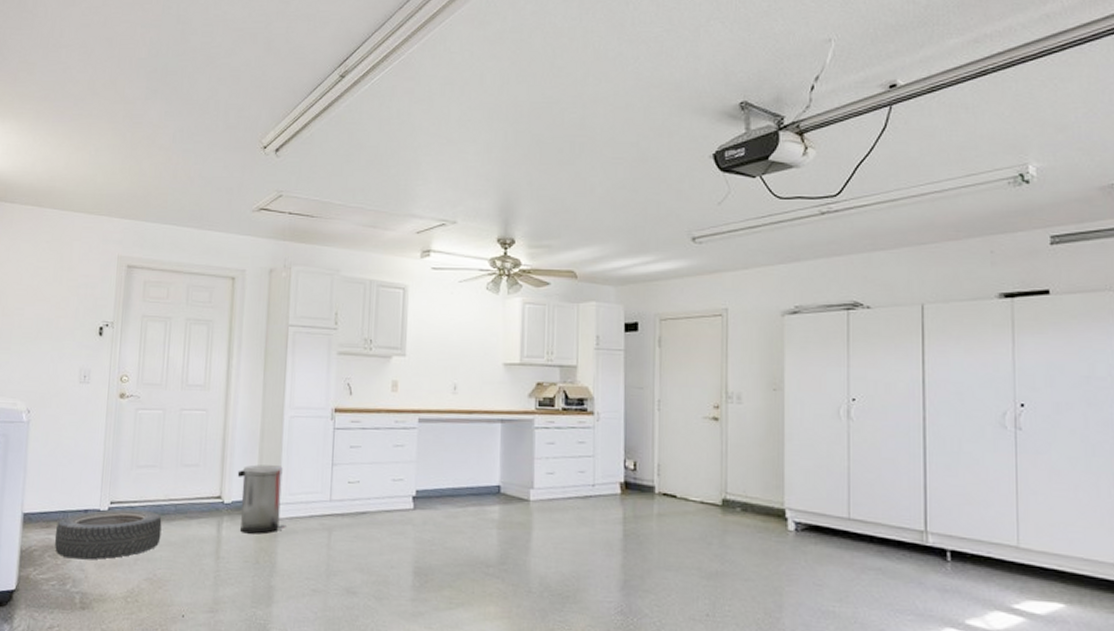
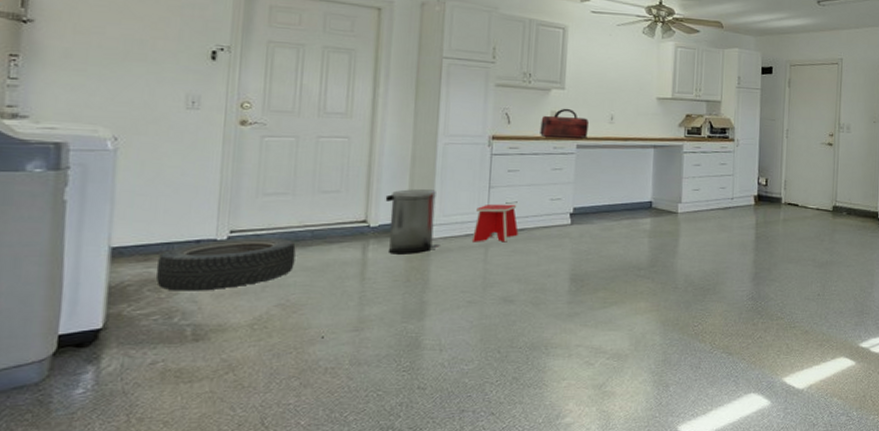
step stool: none [315,482,361,526] -> present [471,204,519,242]
toolbox: none [381,377,430,411] -> present [540,108,588,138]

